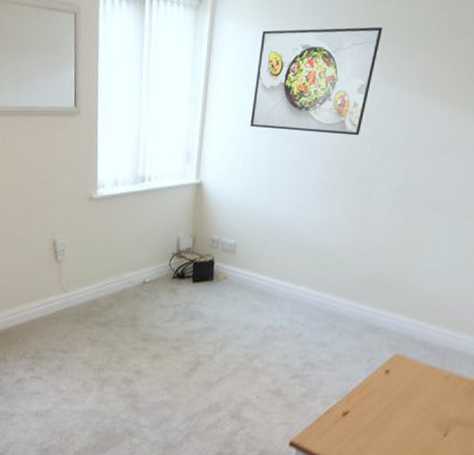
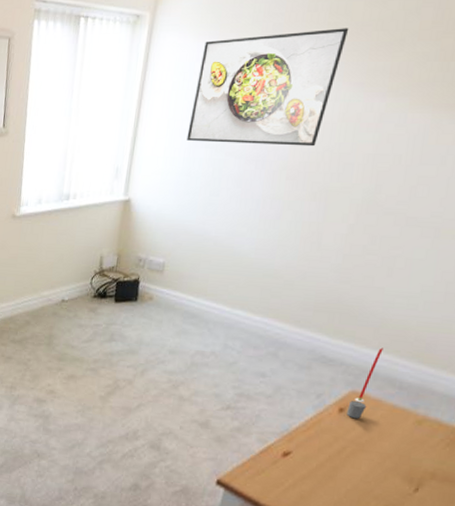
candle: none [391,315,418,379] -> present [347,347,383,419]

